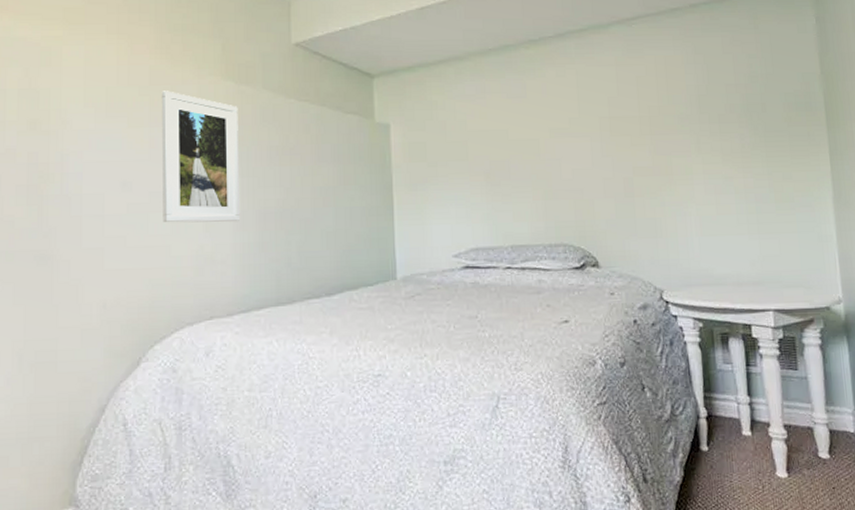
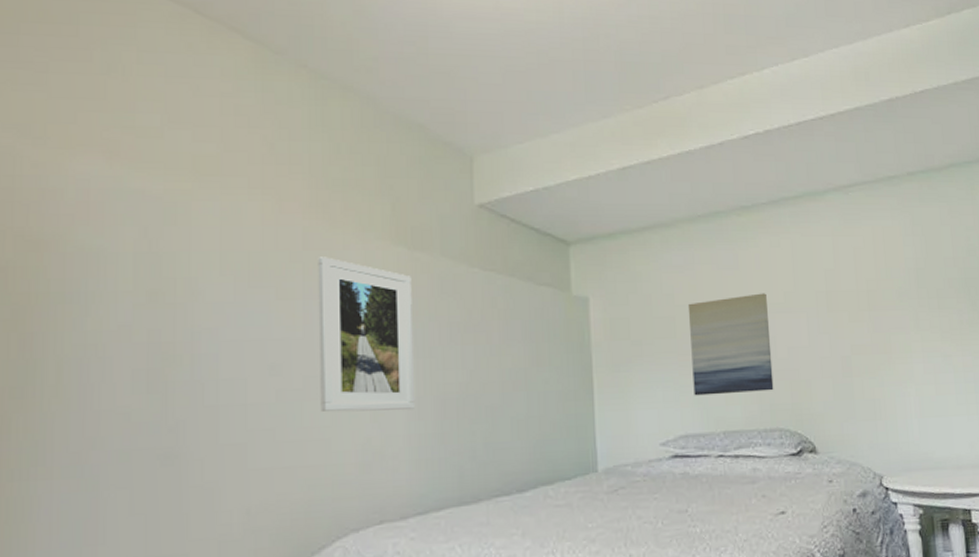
wall art: none [479,119,559,213] -> present [687,293,774,396]

